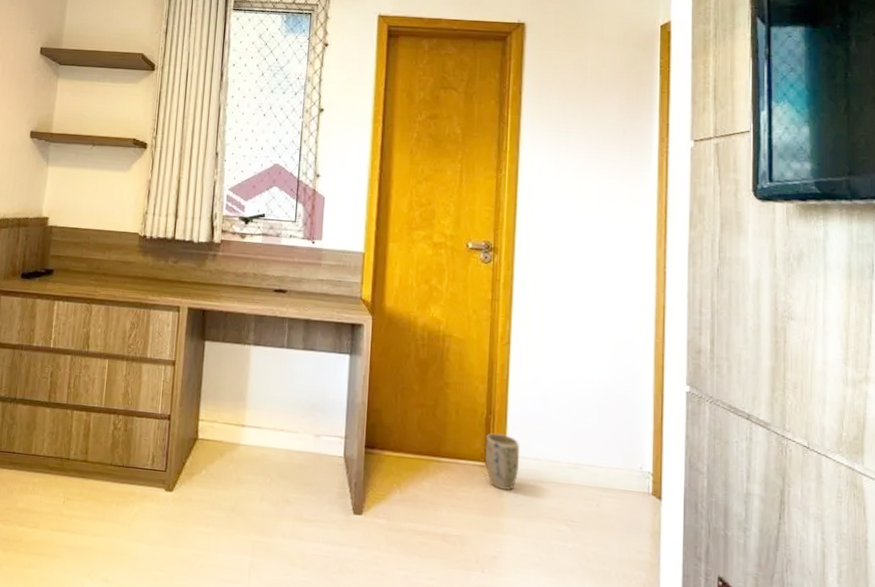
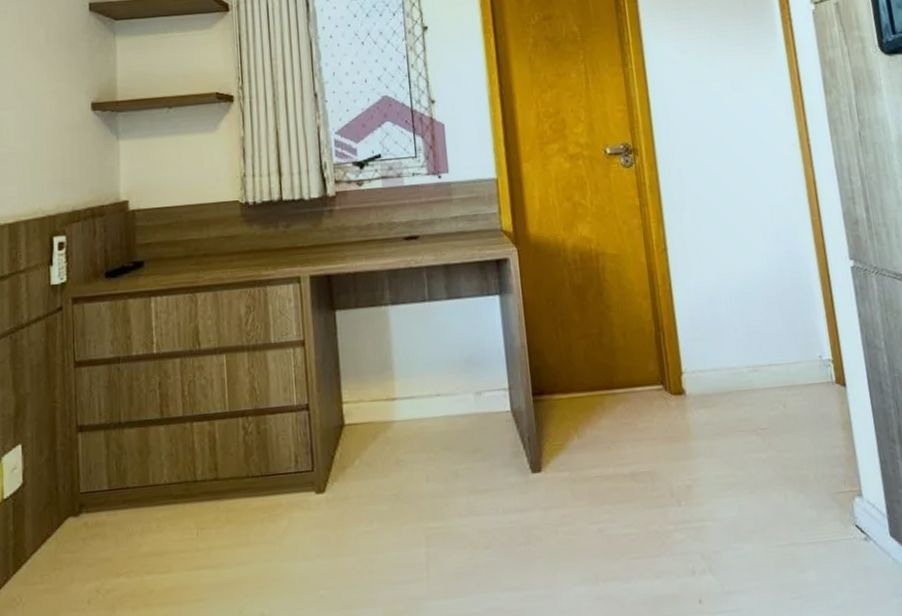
plant pot: present [484,433,520,491] -> none [659,349,699,412]

